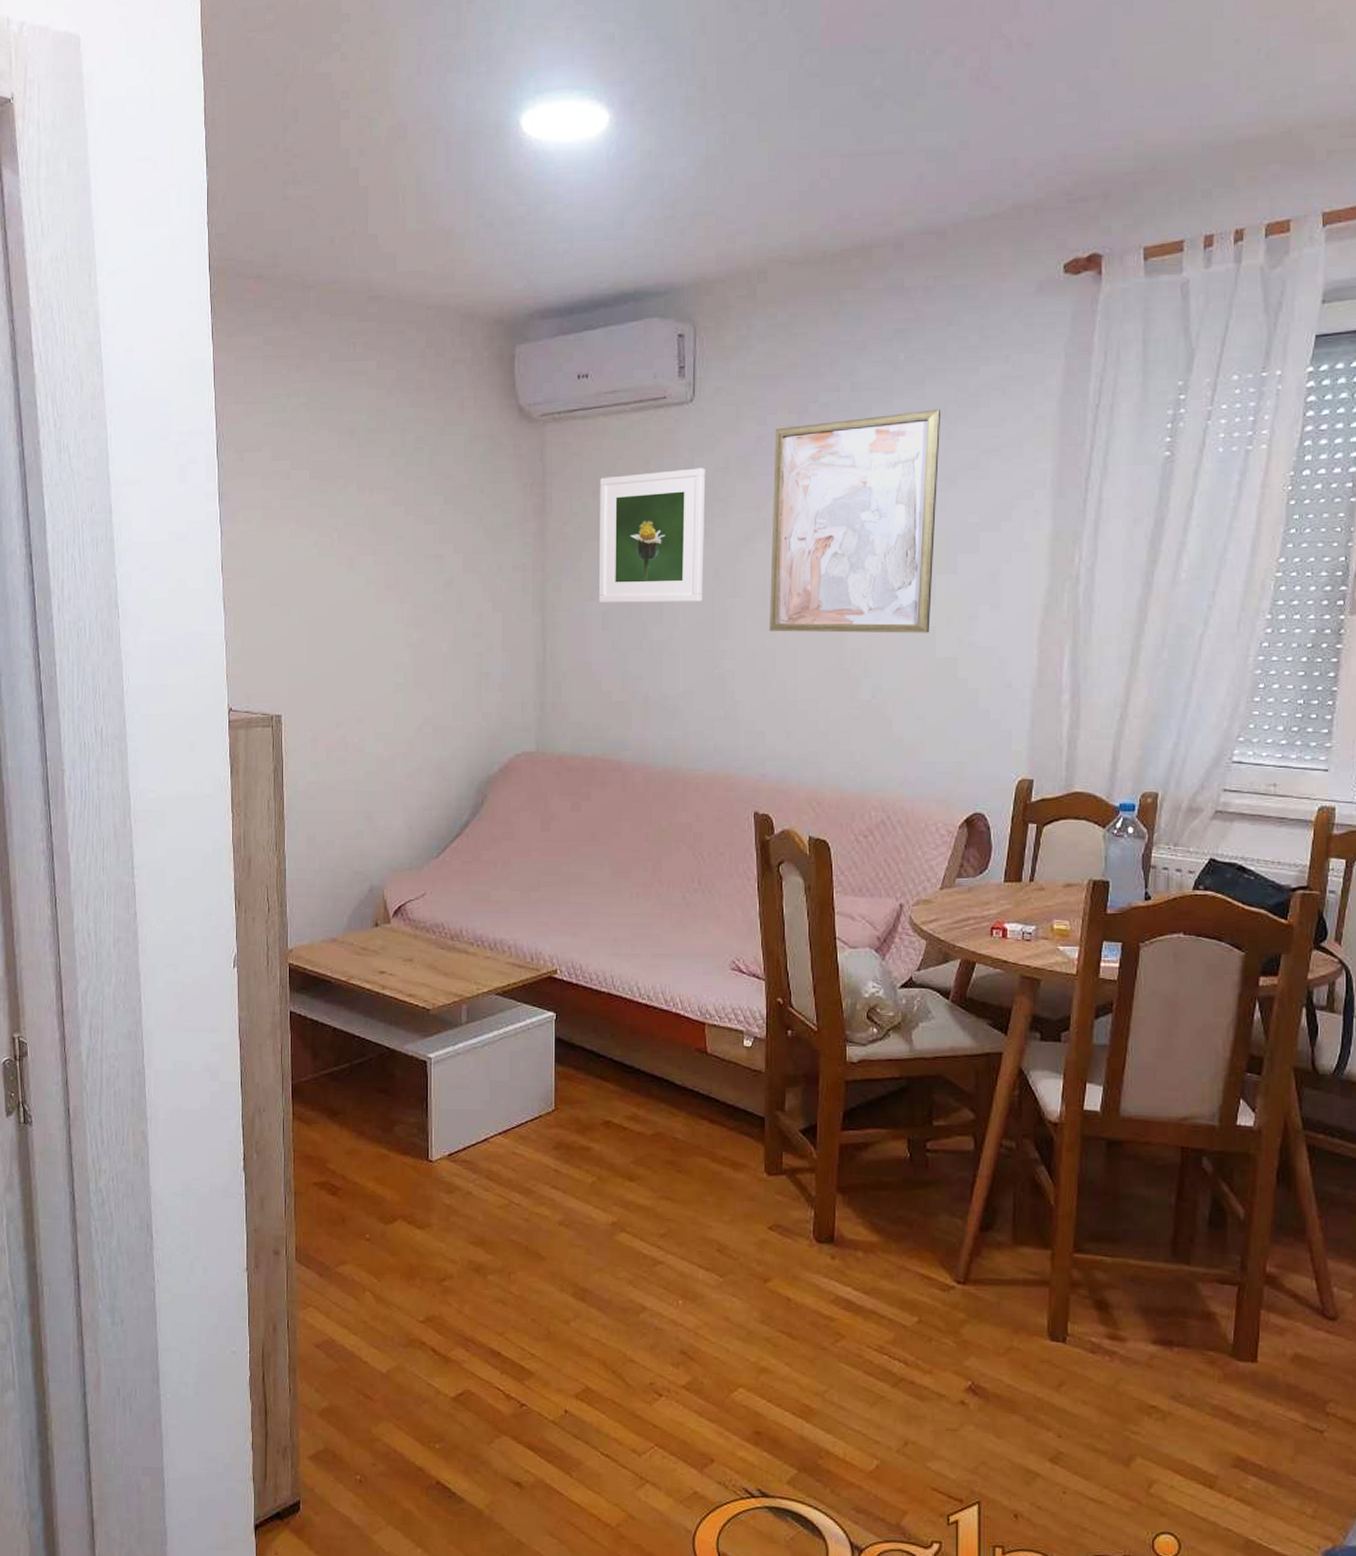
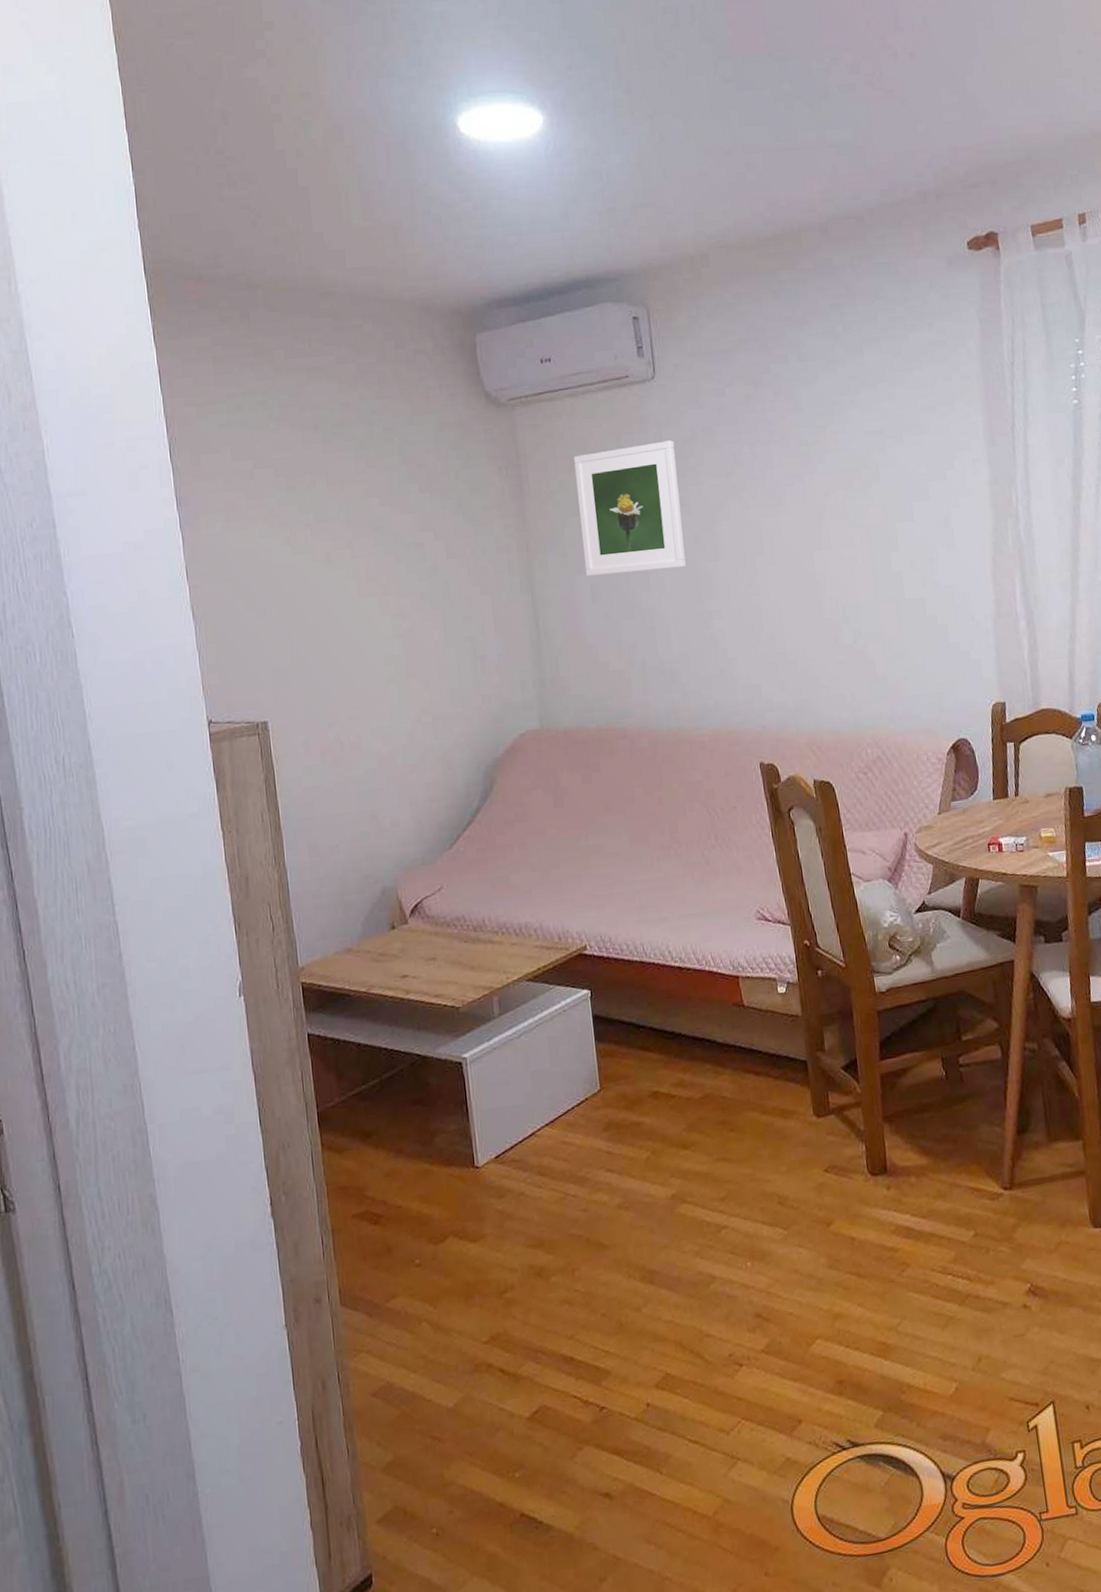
wall art: present [769,409,940,633] -> none [735,374,897,589]

